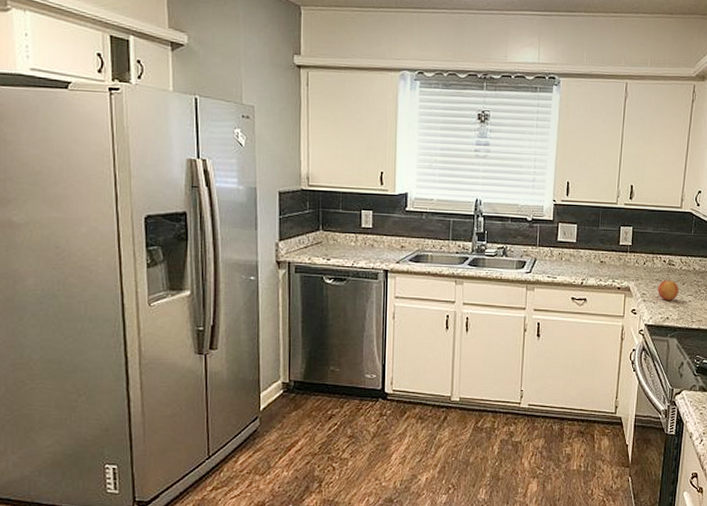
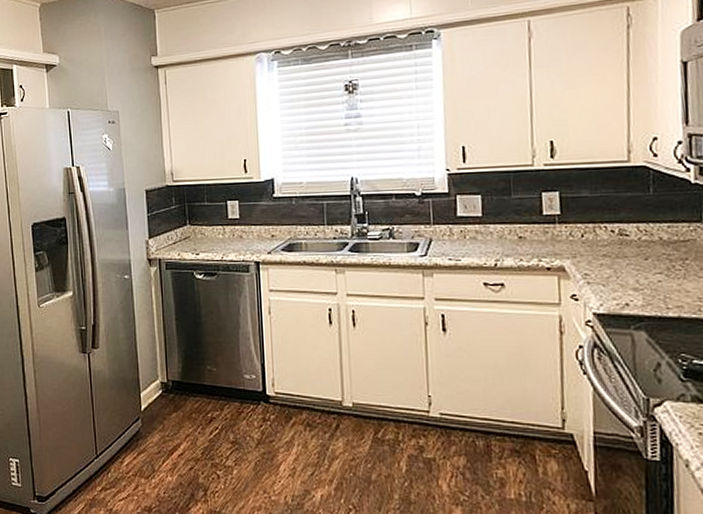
apple: present [658,279,680,300] -> none [607,253,641,282]

